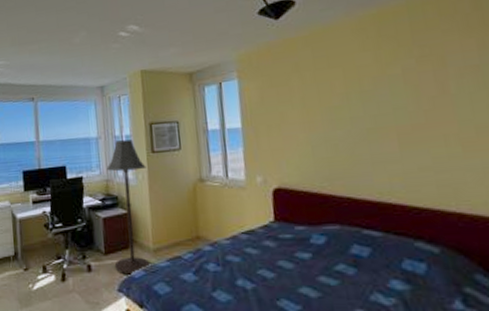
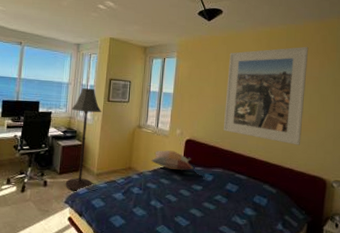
decorative pillow: none [226,207,293,233] -> present [151,150,194,170]
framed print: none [317,22,469,175] -> present [224,46,309,145]

